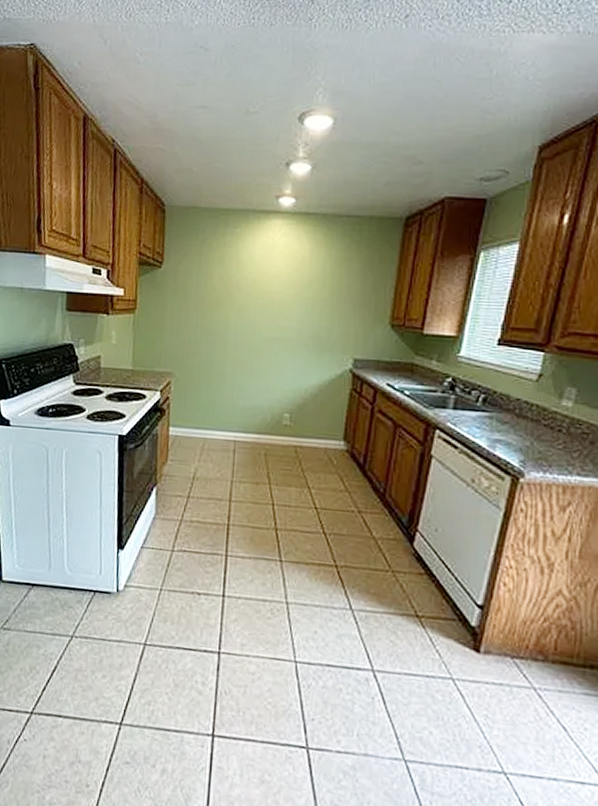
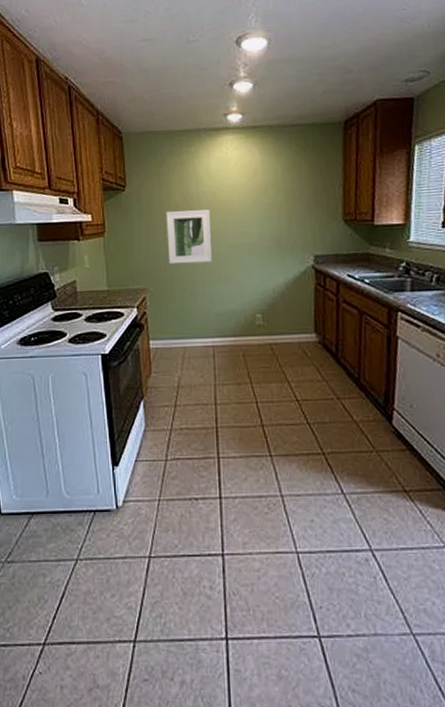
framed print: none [199,294,249,353] -> present [166,209,212,265]

